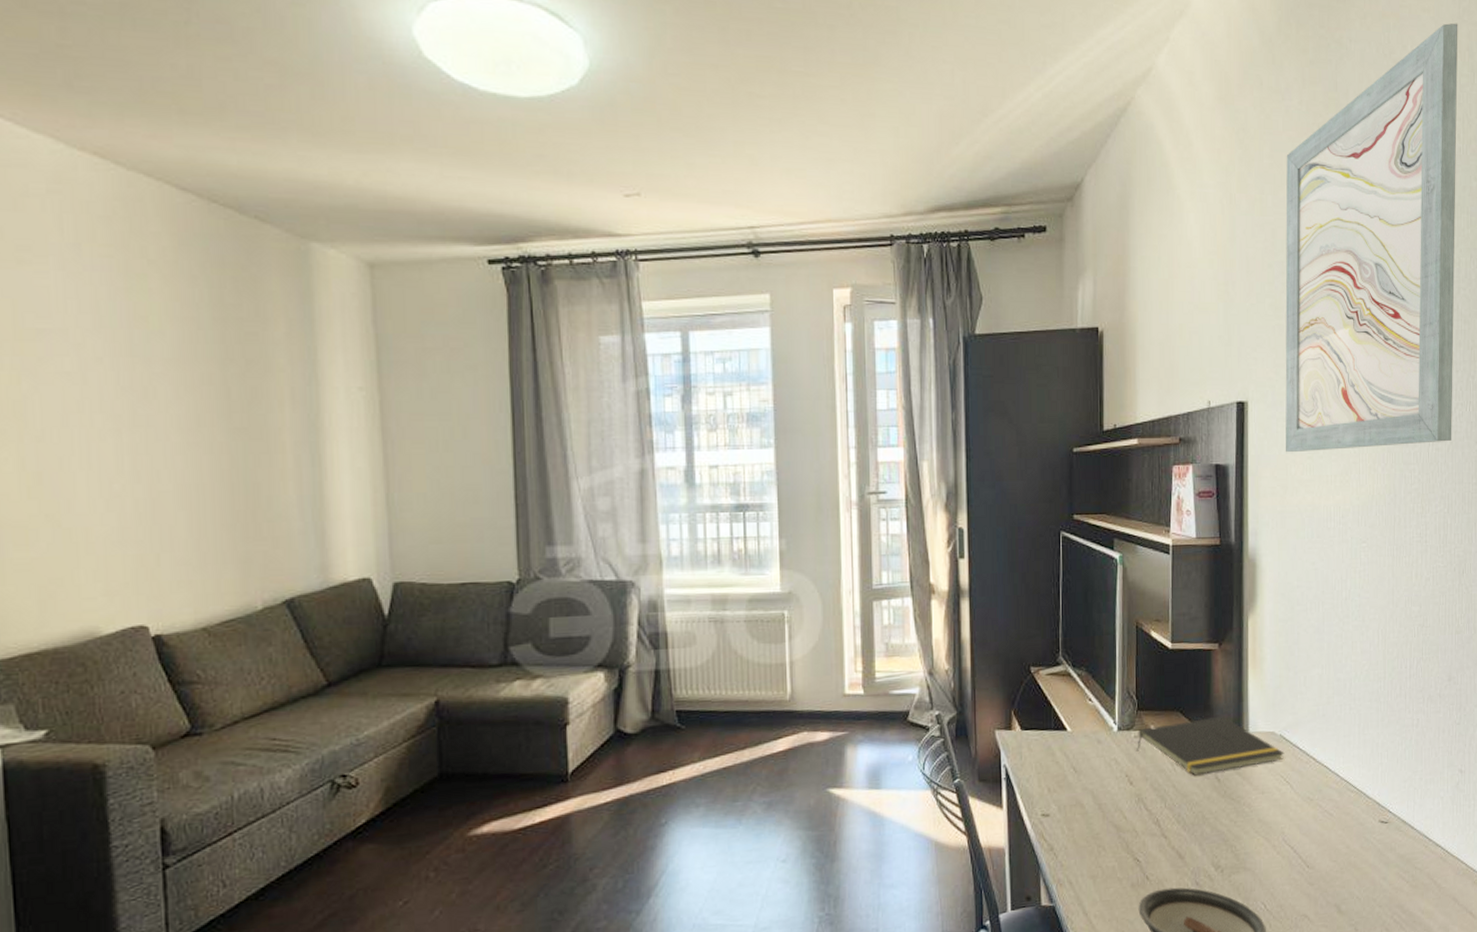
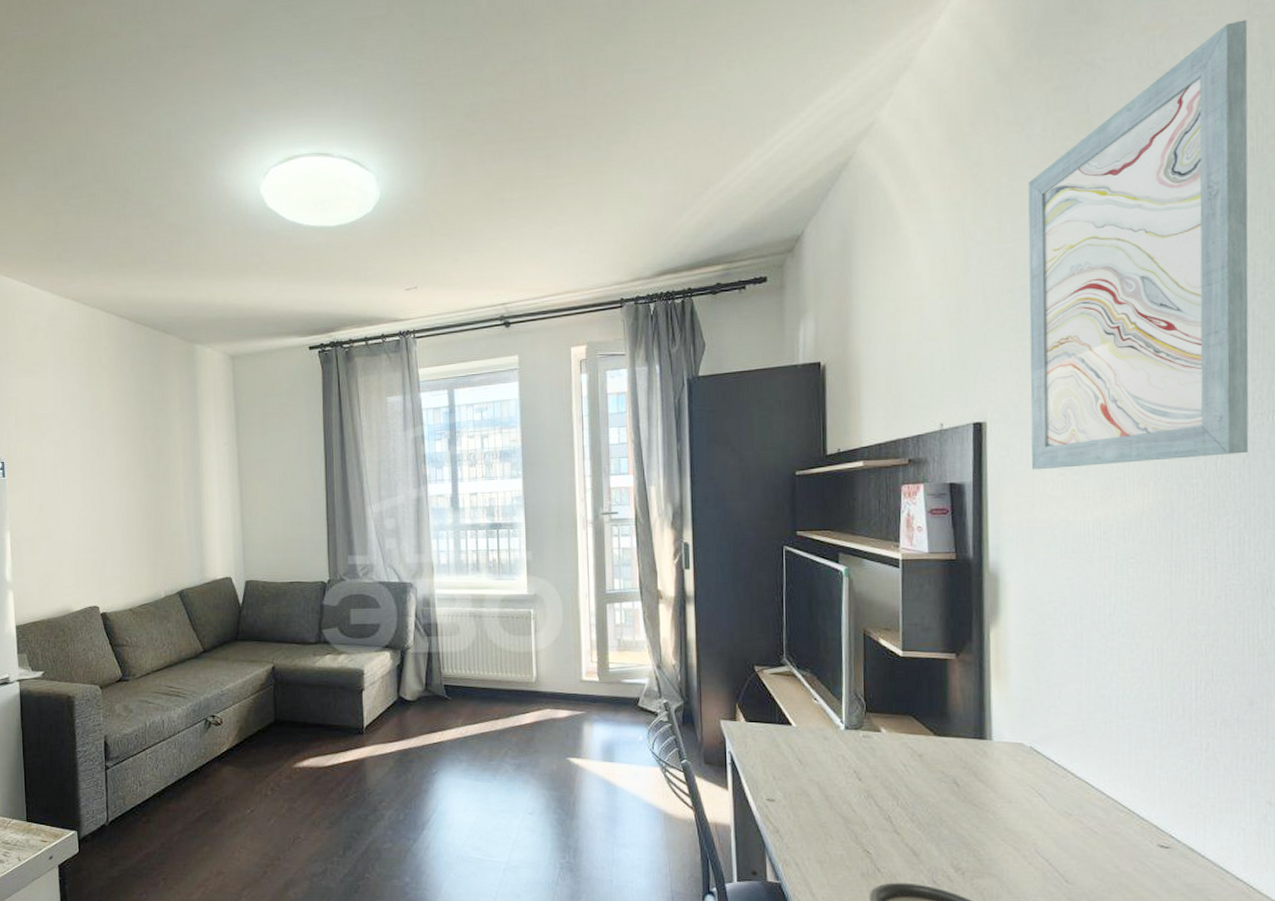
notepad: present [1137,717,1285,776] -> none [866,724,1036,779]

